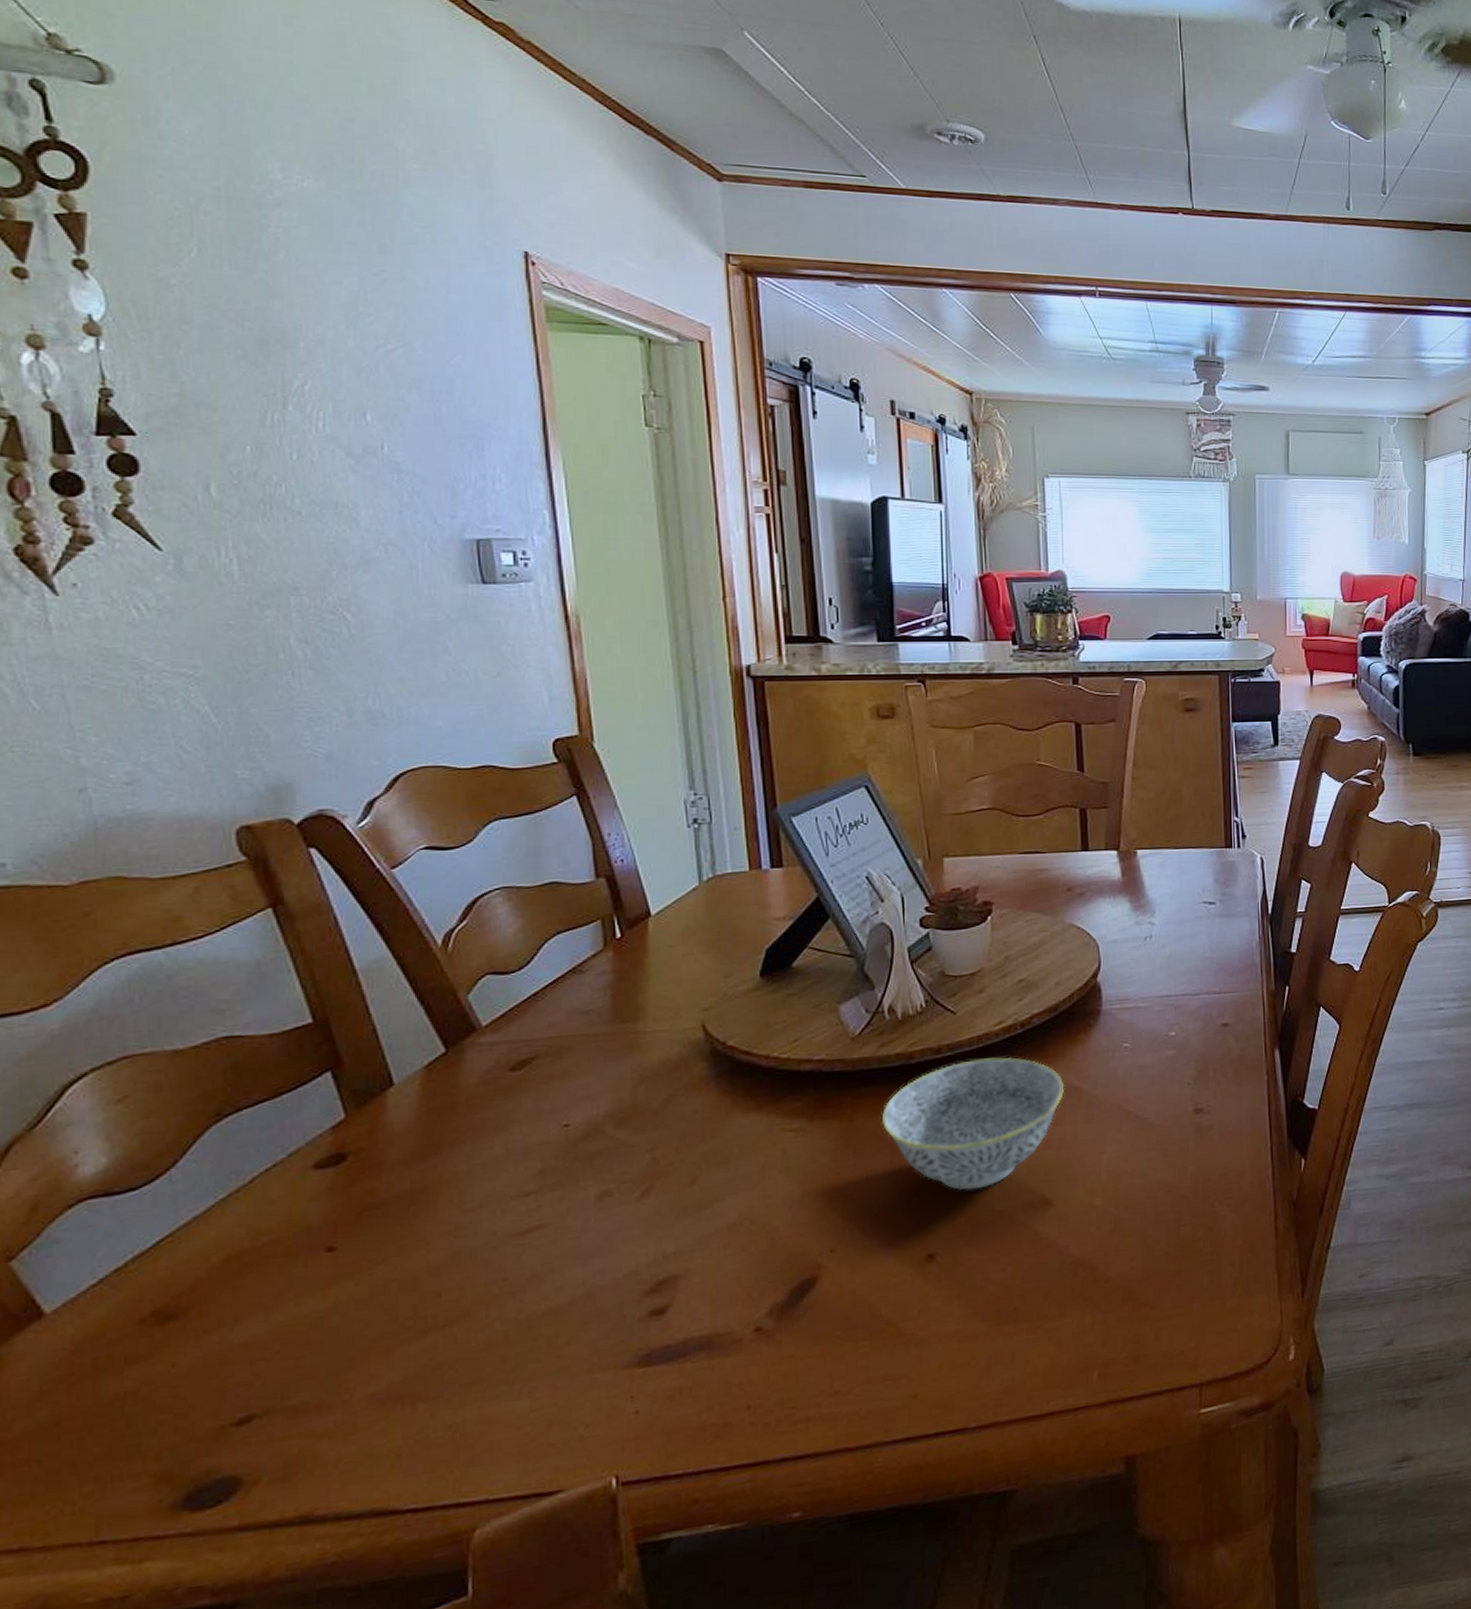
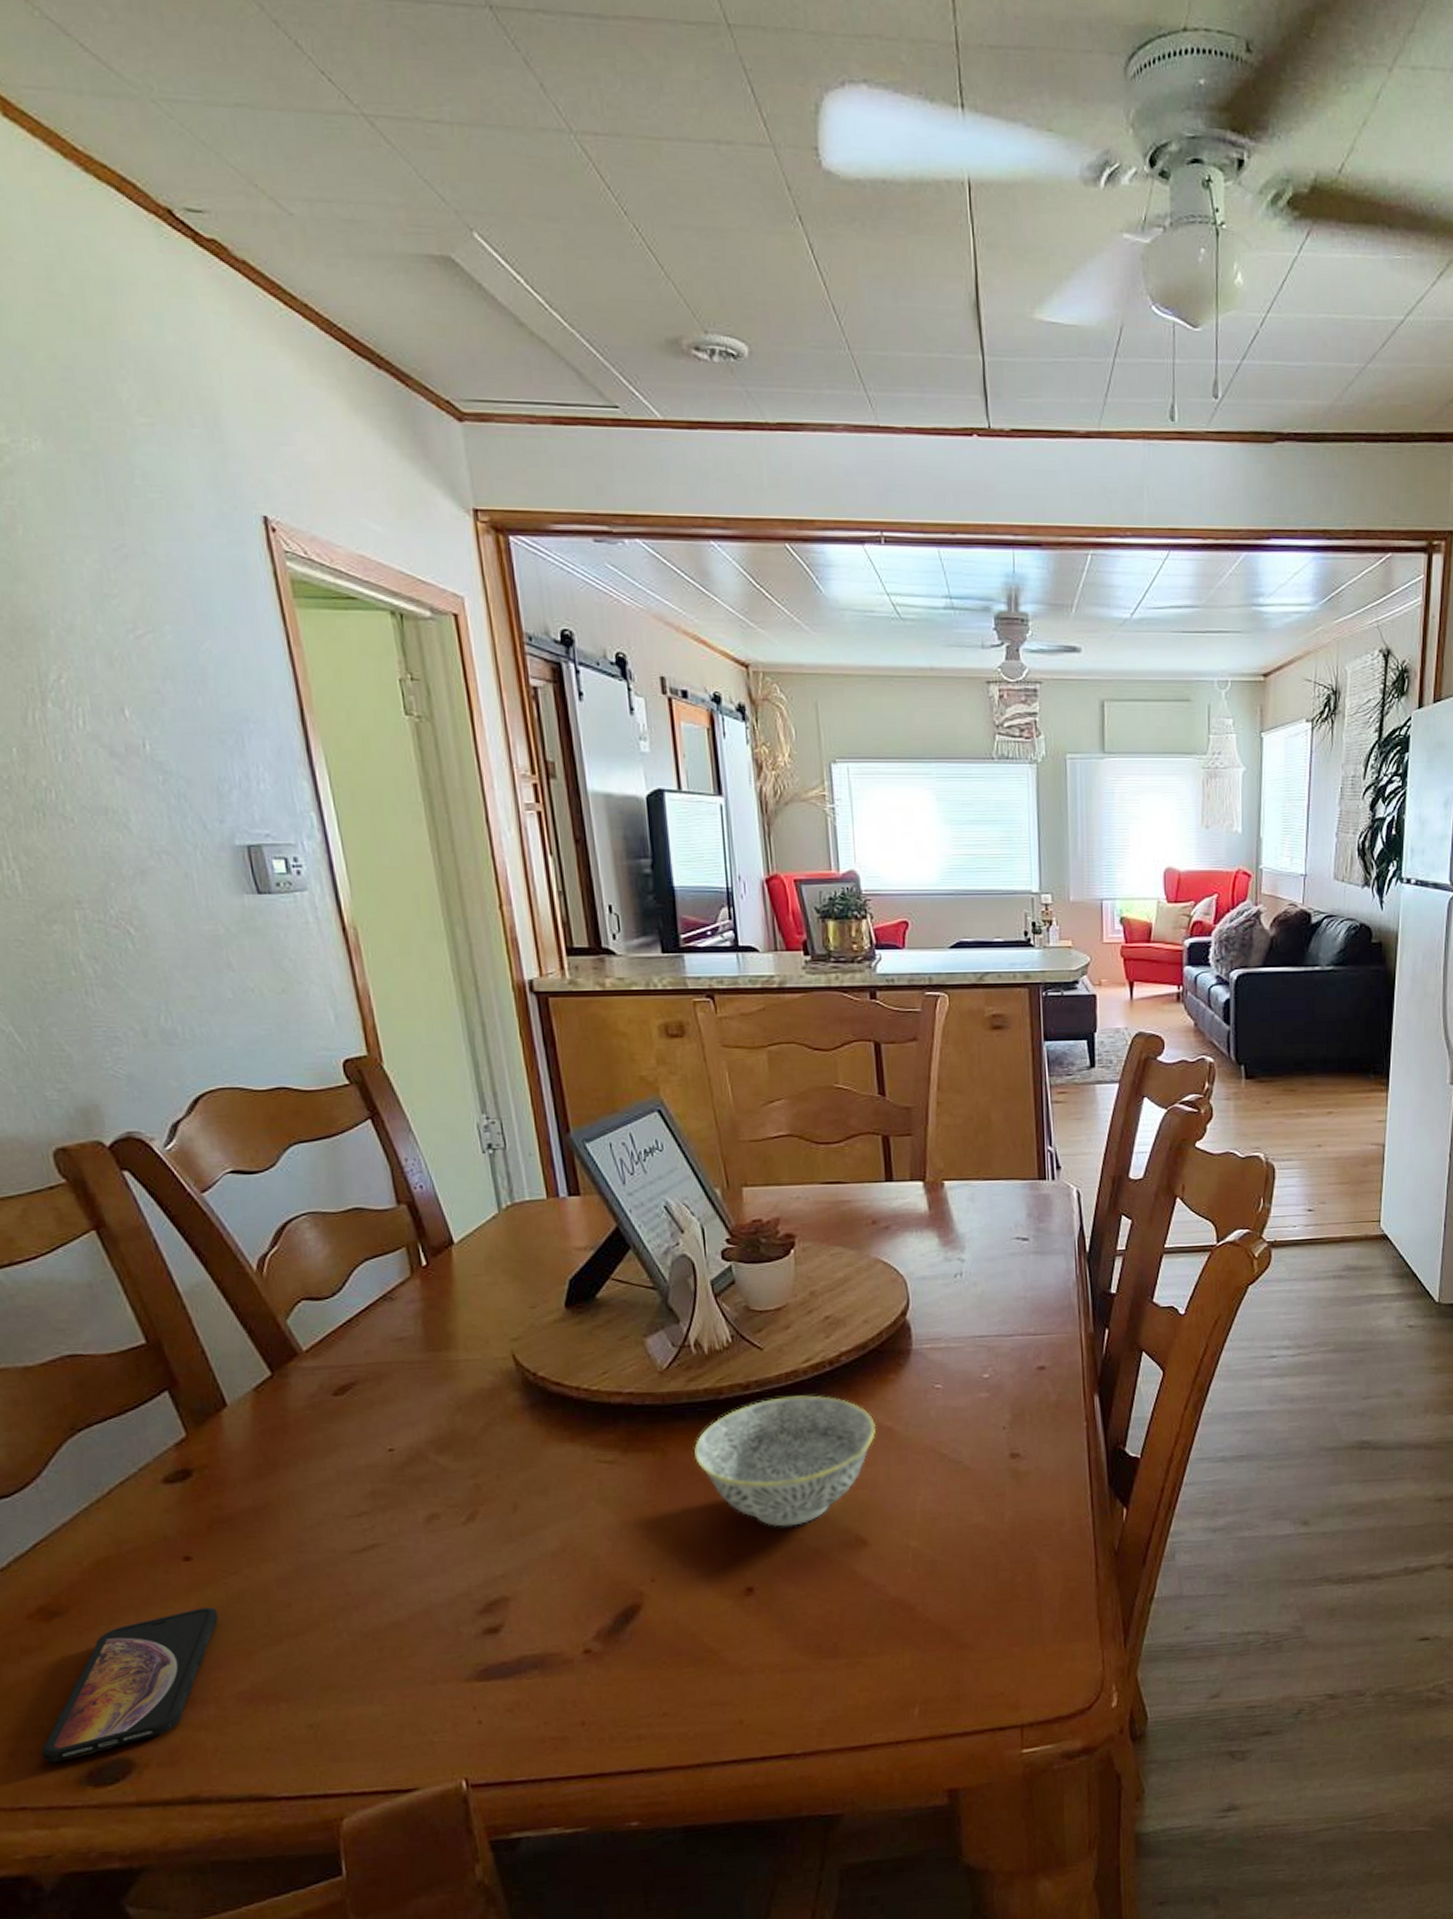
smartphone: none [134,1301,358,1487] -> present [41,1607,219,1763]

